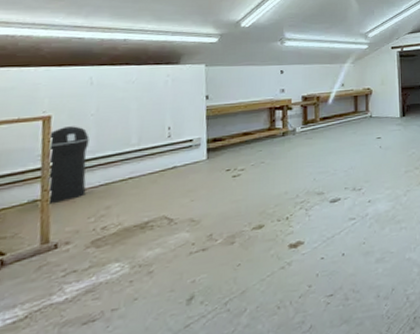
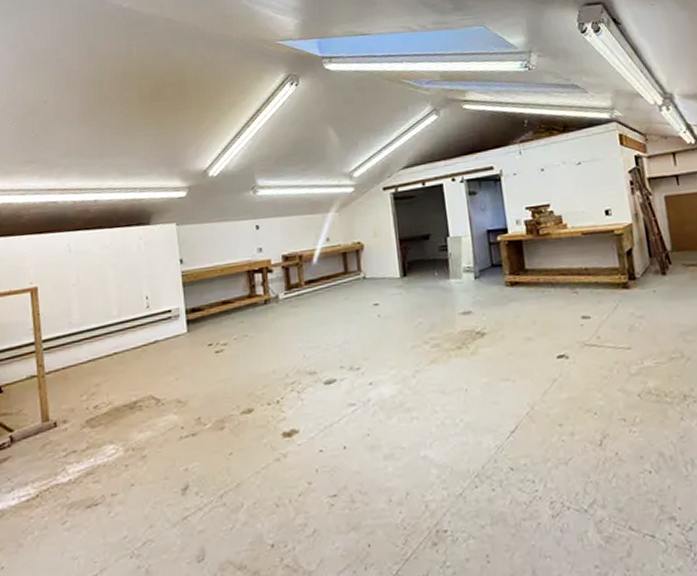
trash can: present [48,126,90,205] -> none [37,297,76,381]

